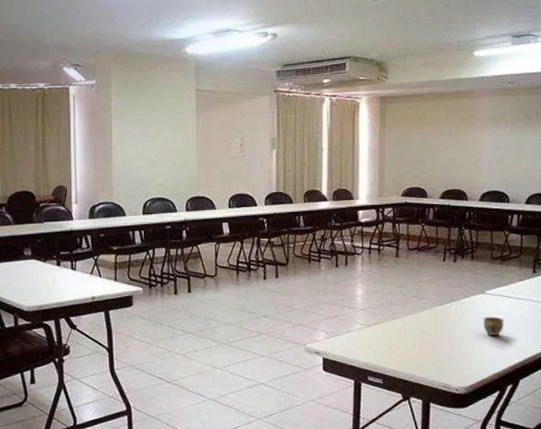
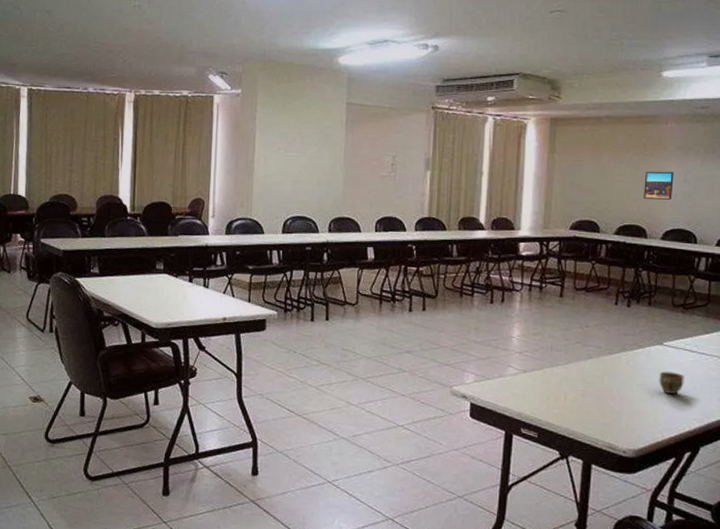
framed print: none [463,140,488,166] -> present [644,171,674,200]

